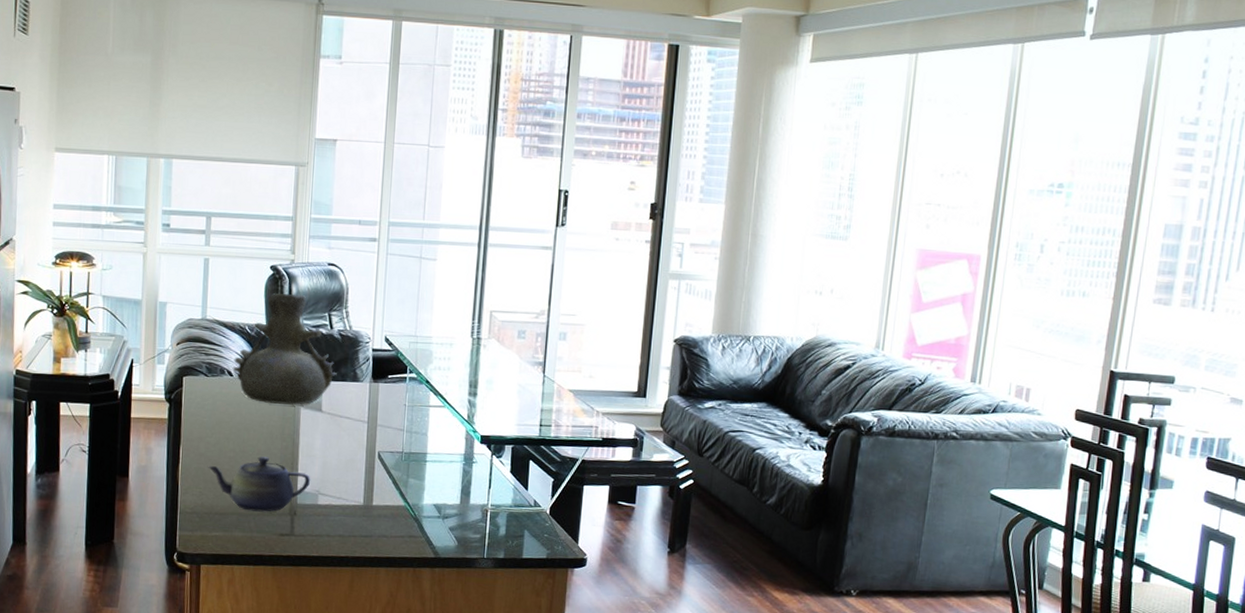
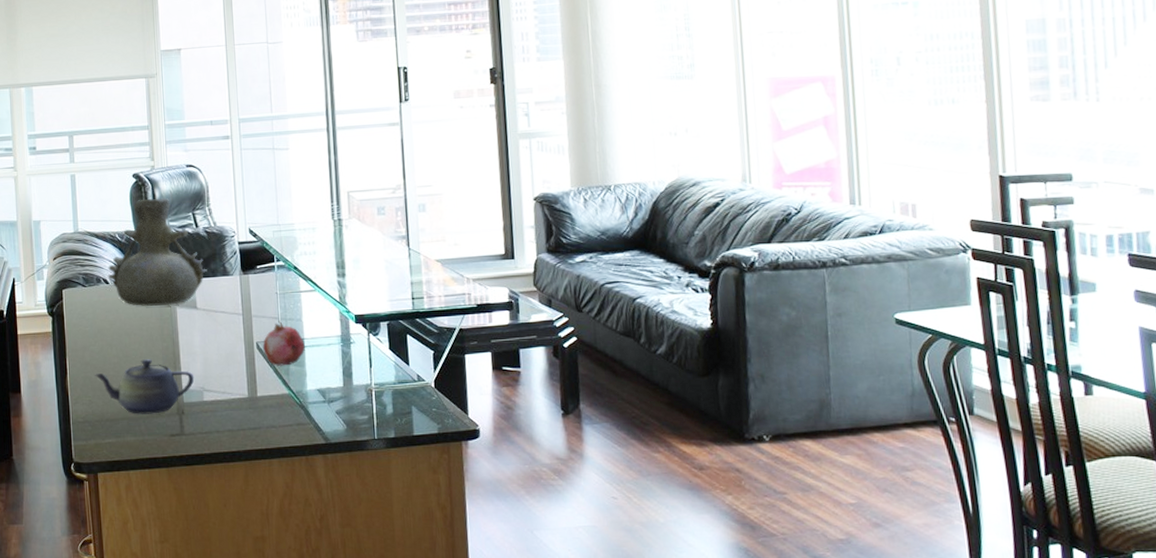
fruit: none [384,432,427,478] -> present [263,320,305,366]

